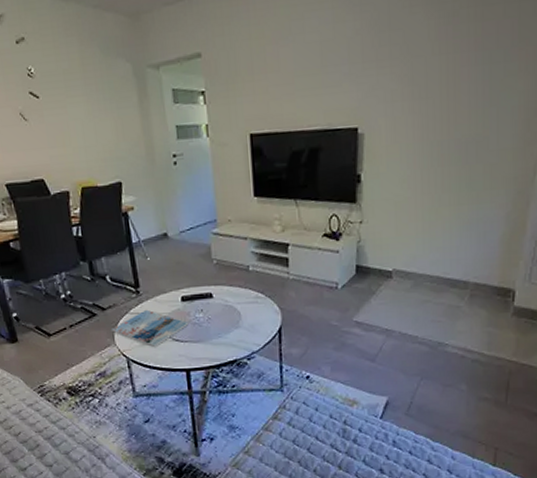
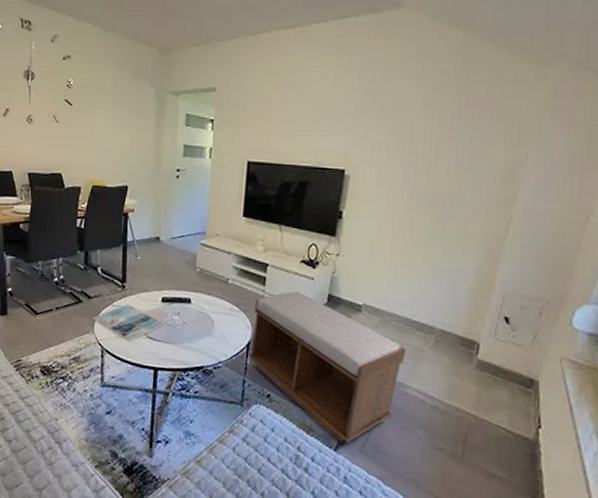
bench: none [280,267,442,410] -> present [249,291,407,444]

